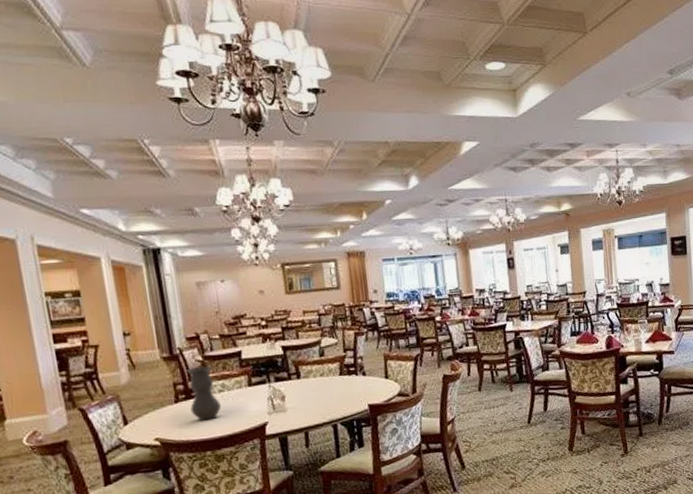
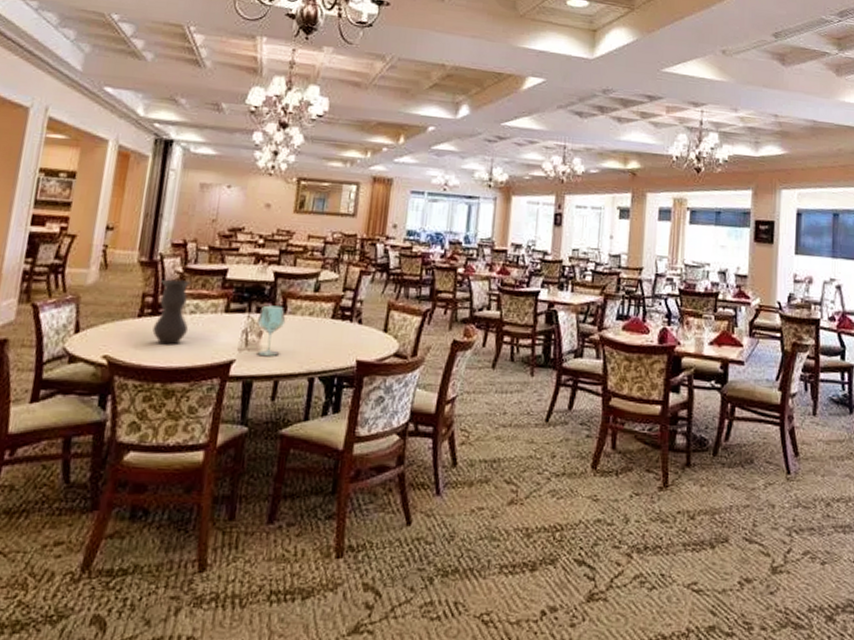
wine glass: none [277,373,304,416] -> present [256,305,286,357]

